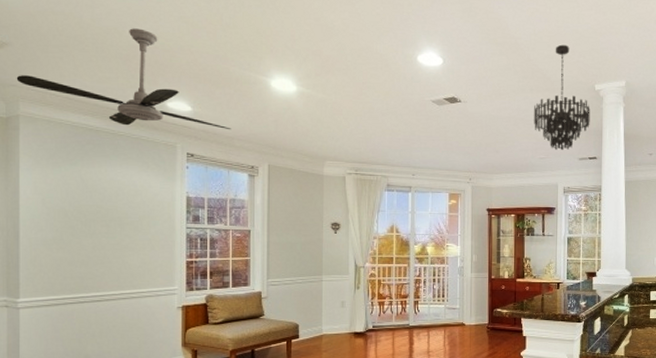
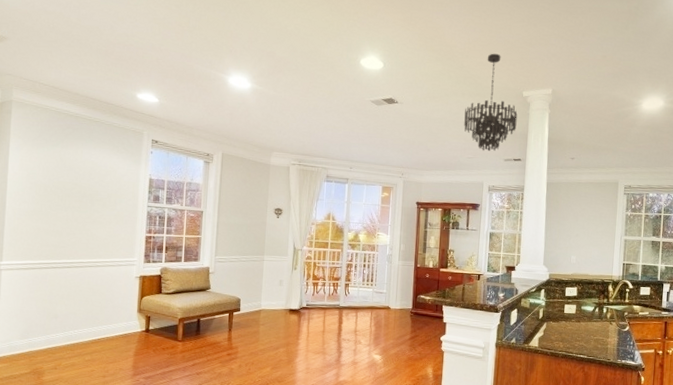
ceiling fan: present [16,28,232,130] -> none [12,27,192,121]

